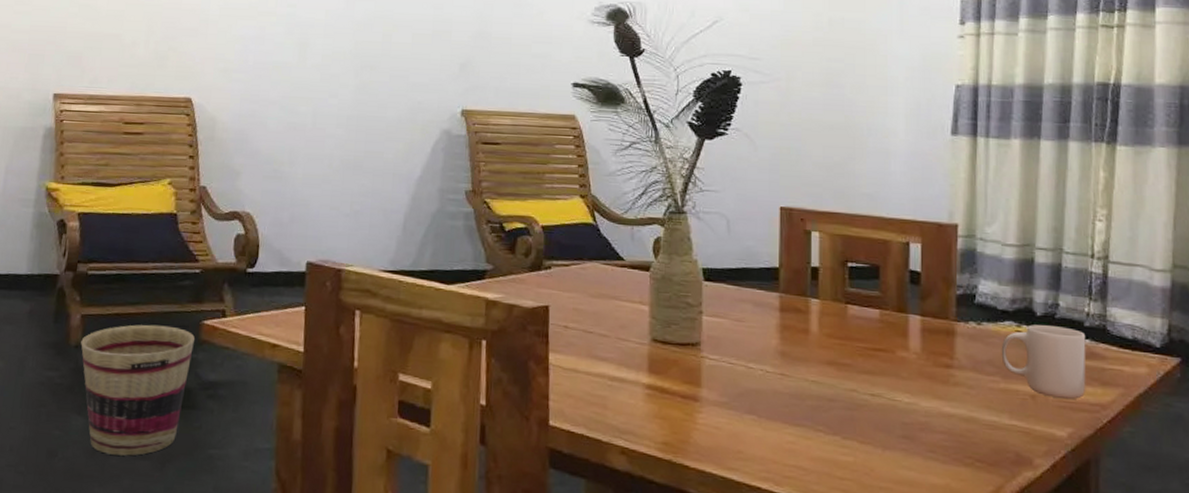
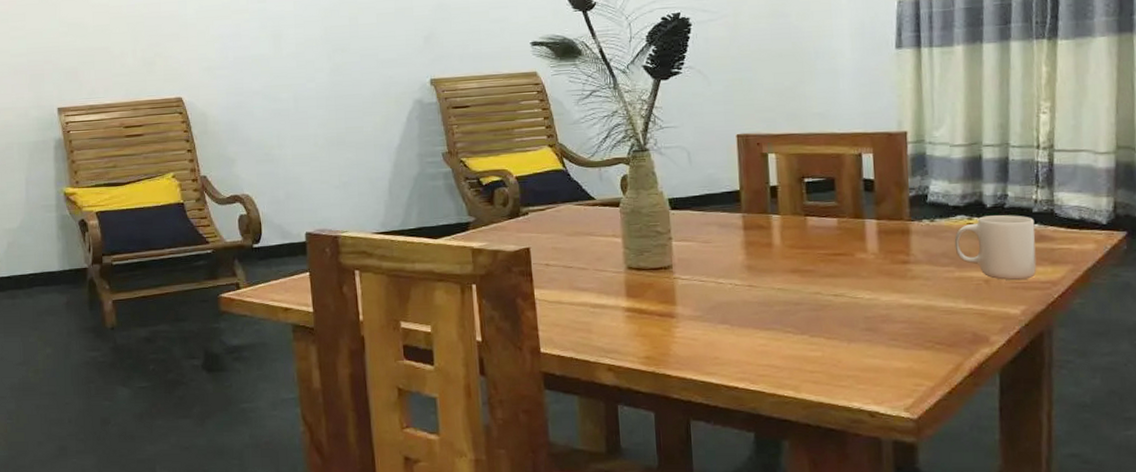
basket: present [81,324,195,456] -> none [116,302,215,417]

